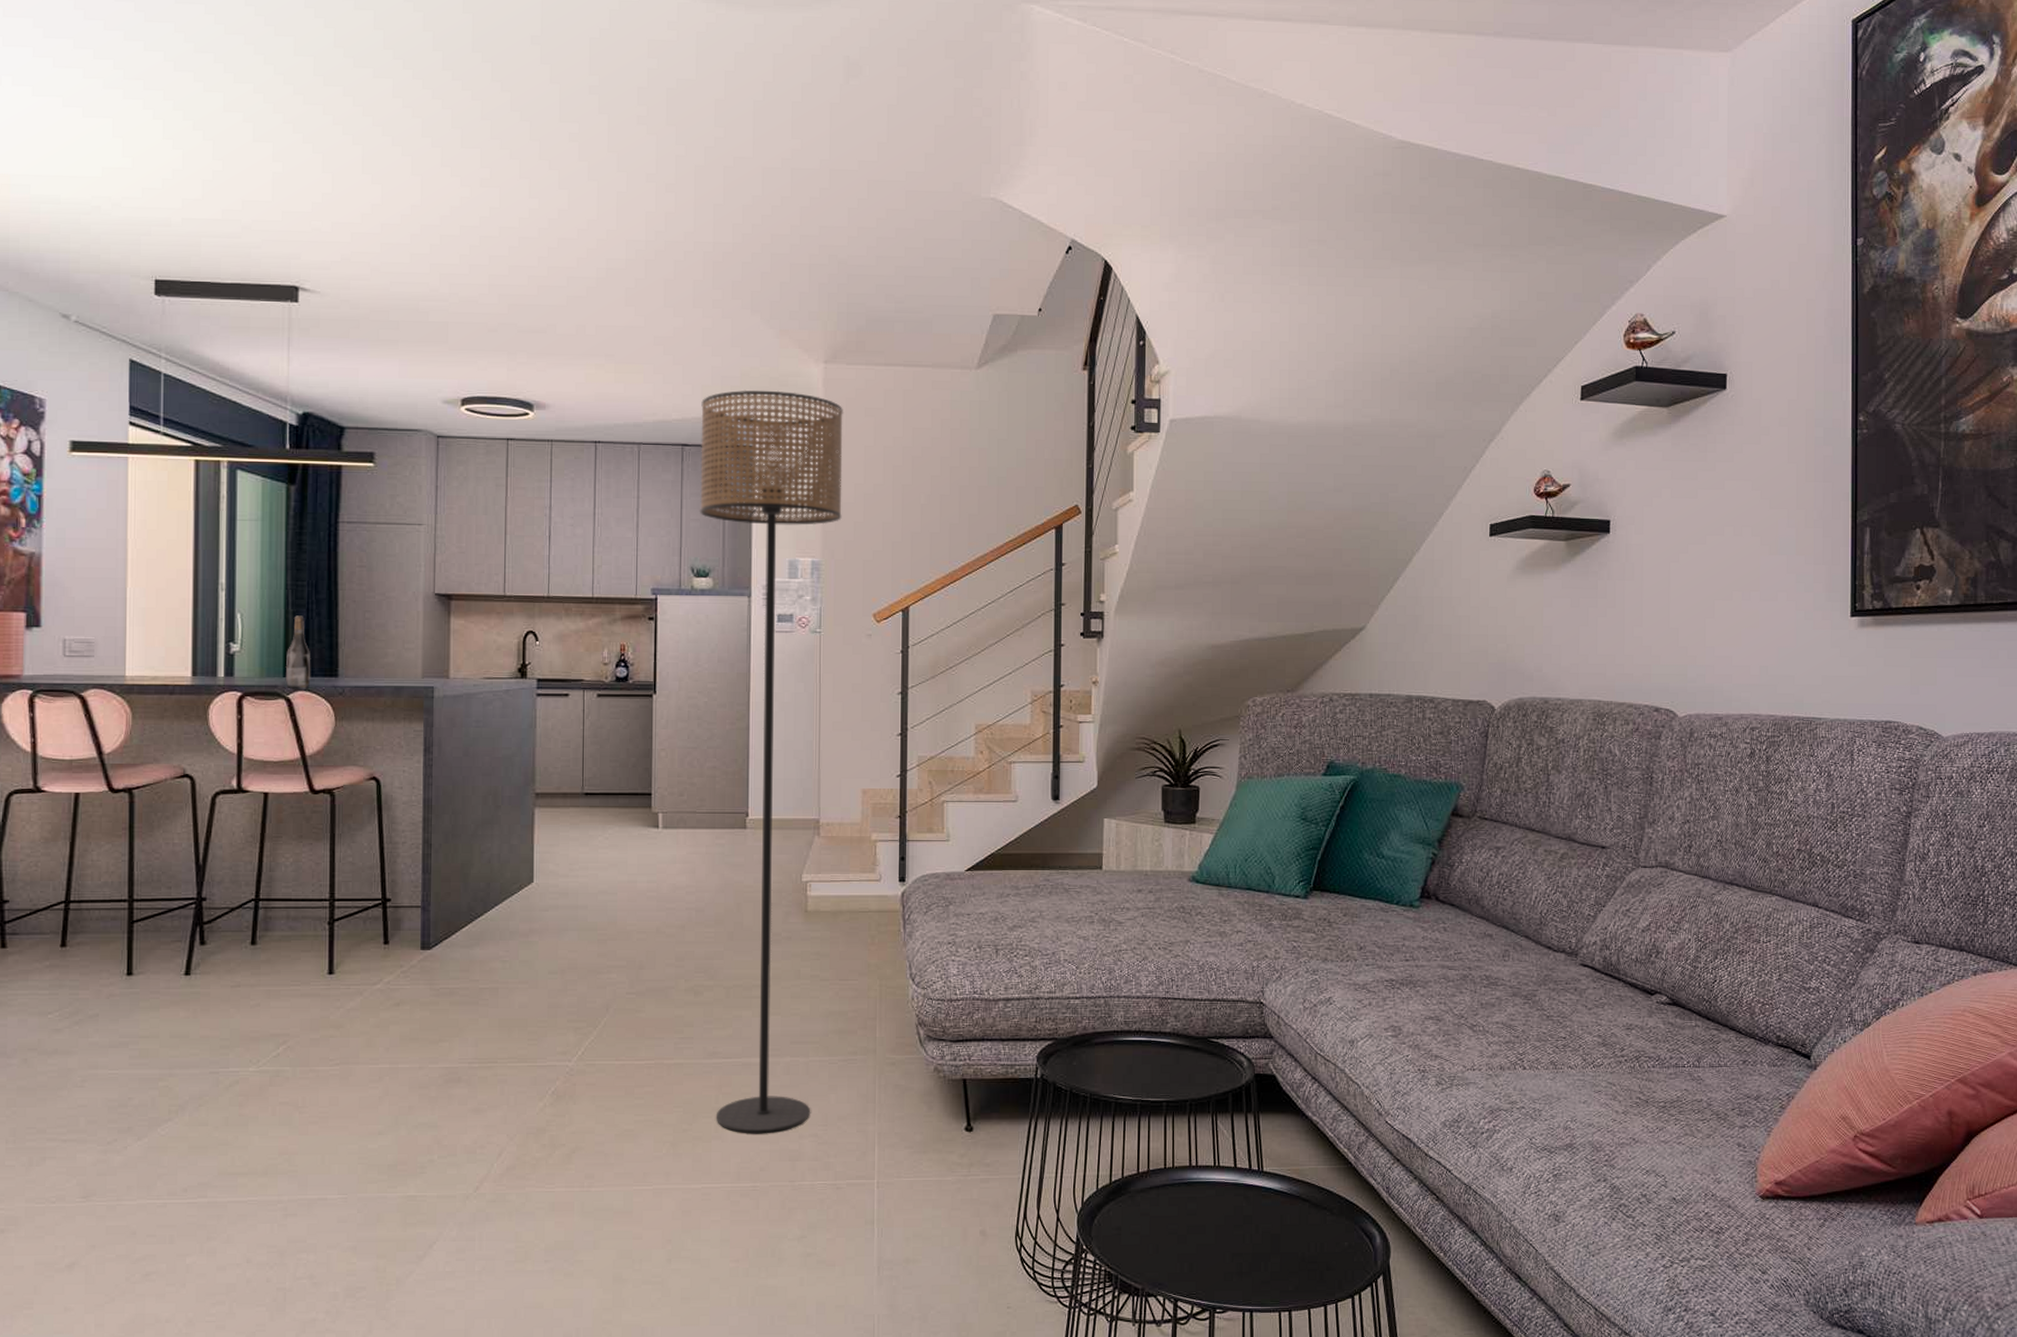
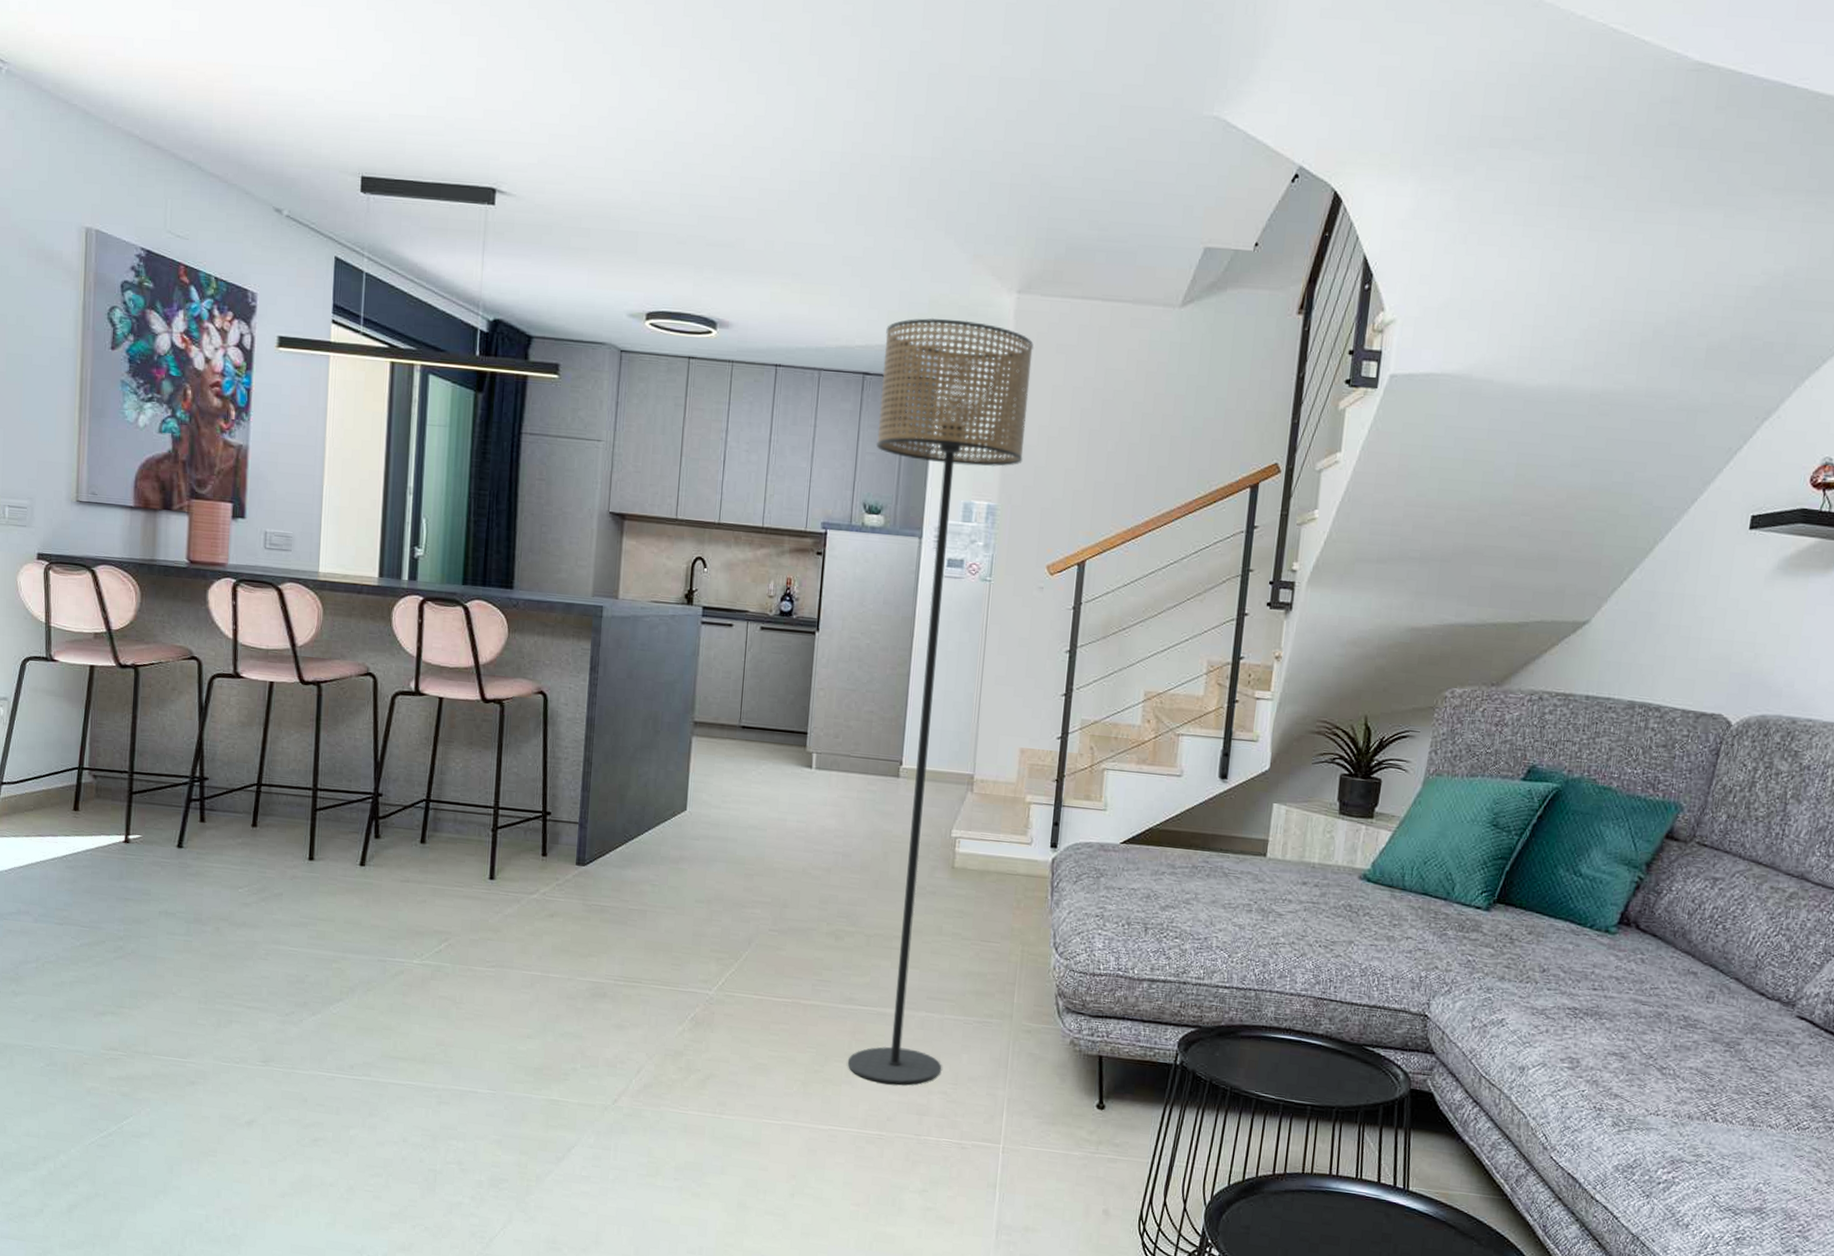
wine bottle: present [286,615,311,691] -> none [464,524,489,601]

